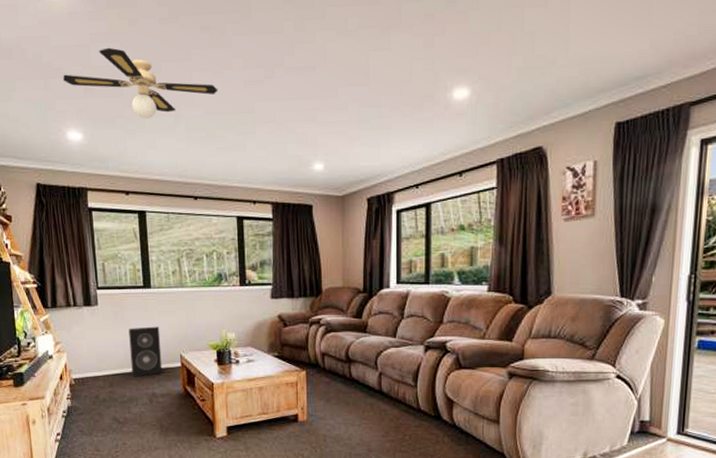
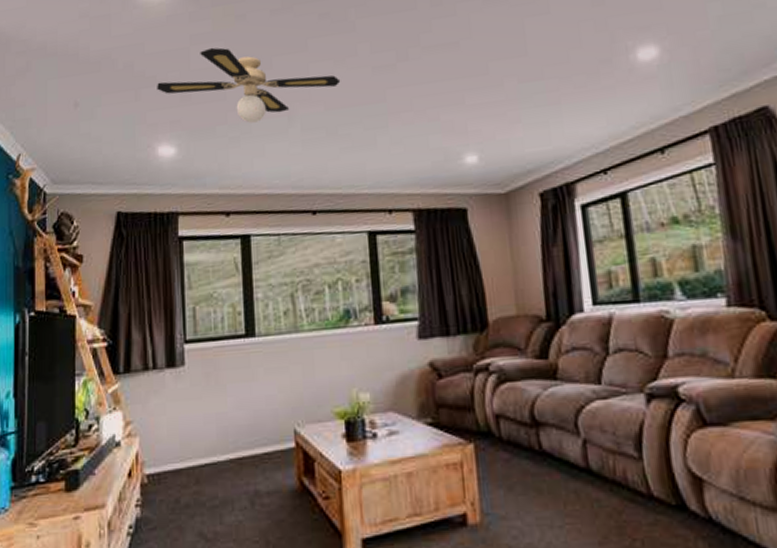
speaker: present [128,326,163,377] -> none [224,390,270,467]

